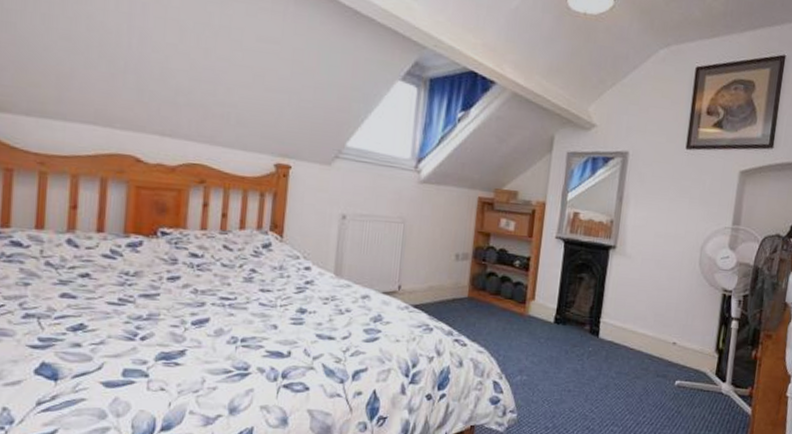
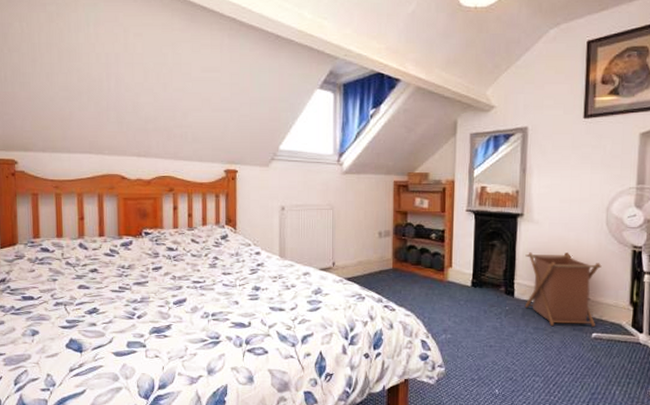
laundry basket: none [609,289,691,375] -> present [524,252,602,328]

